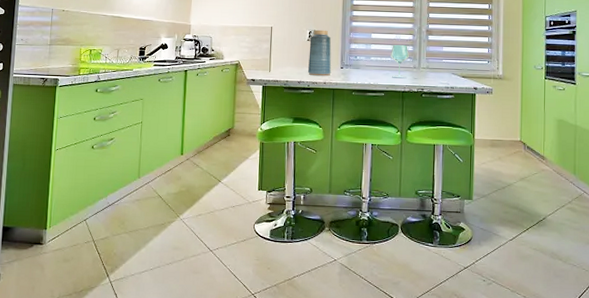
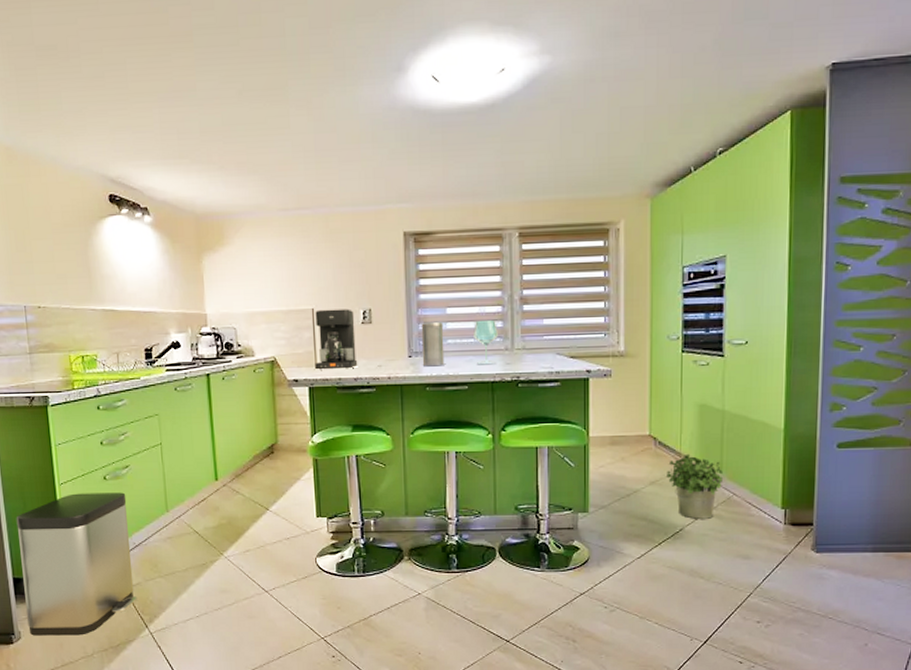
pedal bin: none [8,158,108,280] -> present [16,492,138,636]
coffee maker: none [269,28,303,74] -> present [315,308,358,370]
vase: present [307,29,332,76] -> none [364,307,397,370]
canister: none [351,43,369,77] -> present [421,322,445,367]
potted plant: none [533,157,577,211] -> present [666,453,724,519]

